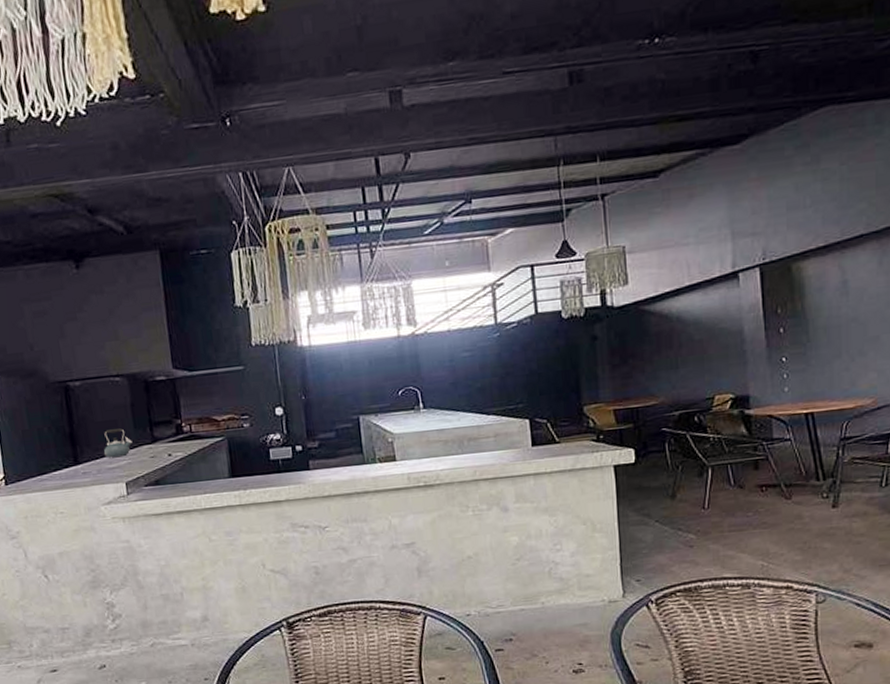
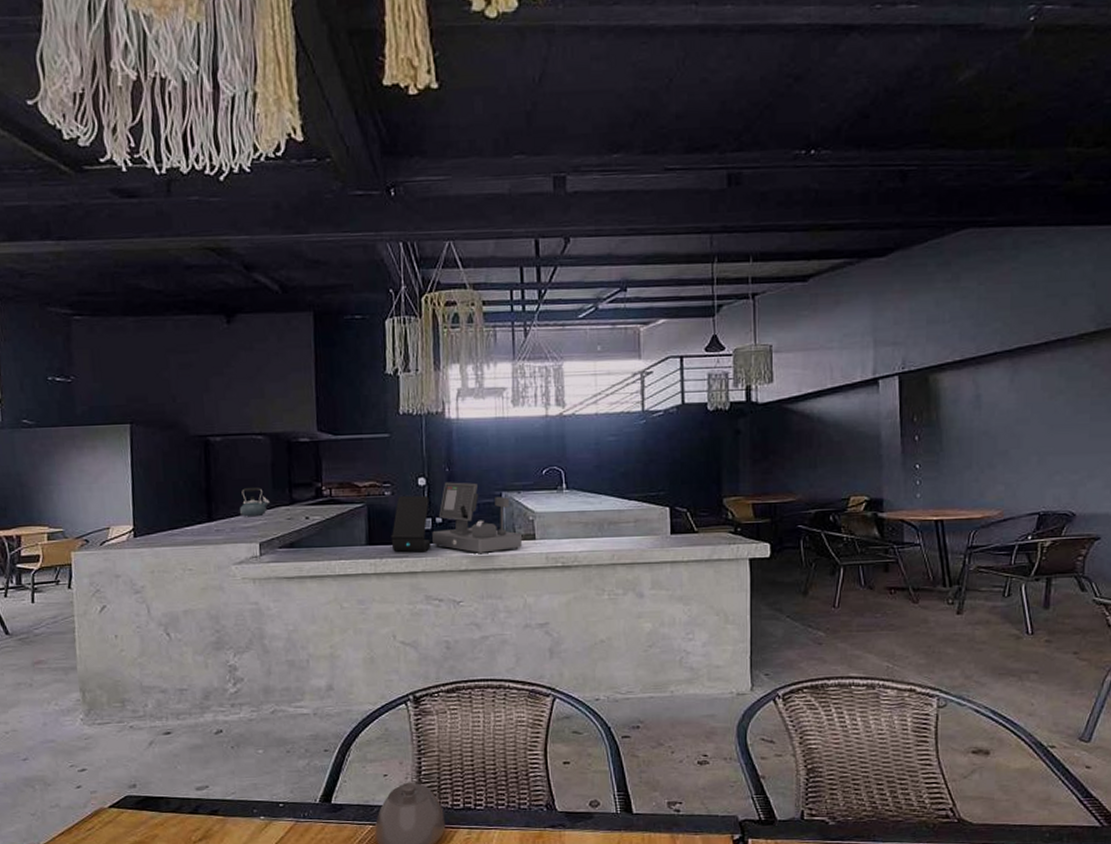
tablet stand: none [253,425,293,483] -> present [391,495,431,553]
cash register: none [293,409,383,479] -> present [432,482,522,554]

